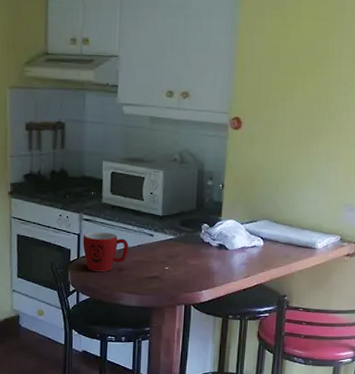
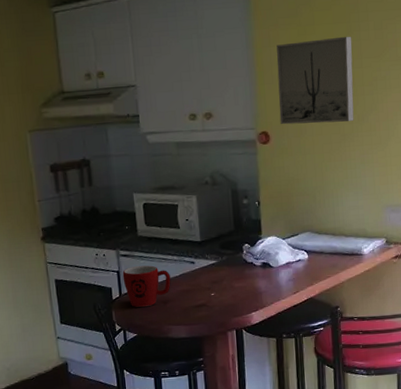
wall art: none [254,34,335,119] -> present [276,36,354,125]

